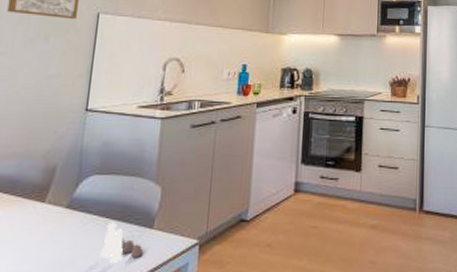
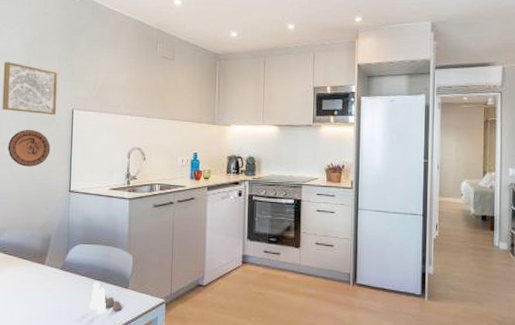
decorative plate: none [9,35,67,81] -> present [8,129,51,167]

